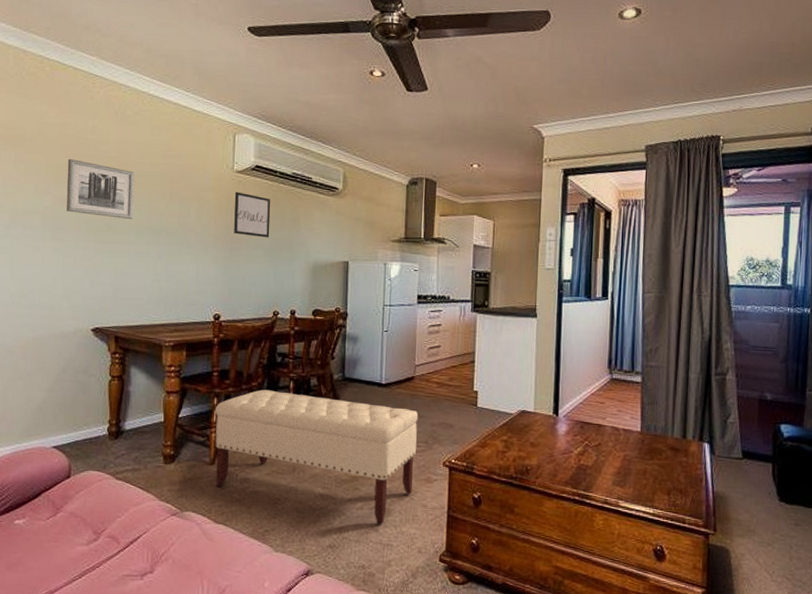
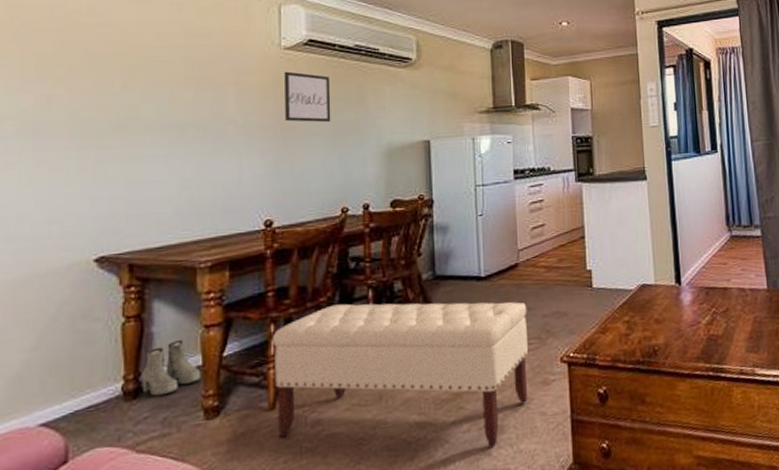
wall art: present [66,159,134,219] -> none [53,48,150,116]
boots: none [121,400,163,440] -> present [142,340,202,397]

